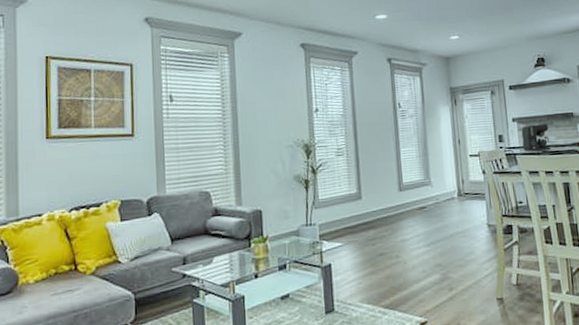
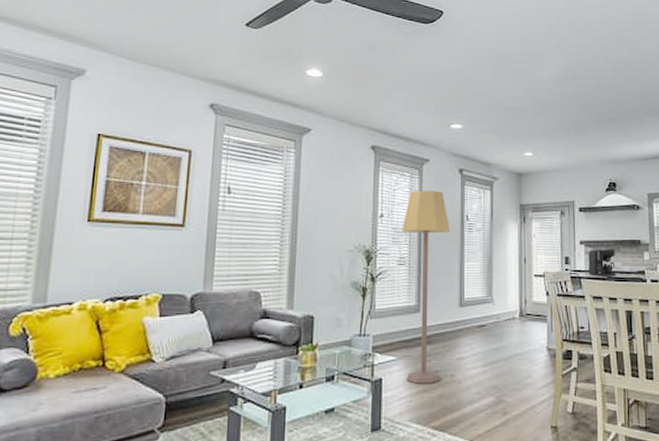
lamp: none [337,82,387,267] -> present [402,191,450,384]

